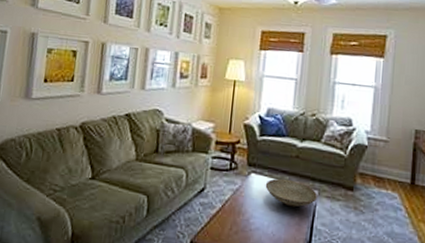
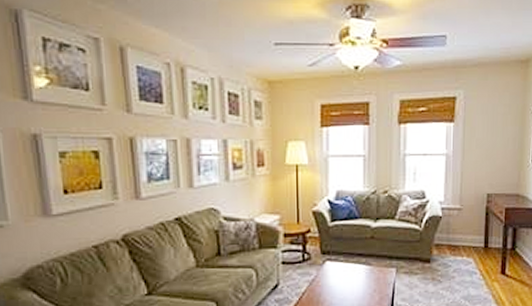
decorative bowl: present [265,178,318,208] -> none [342,261,397,288]

